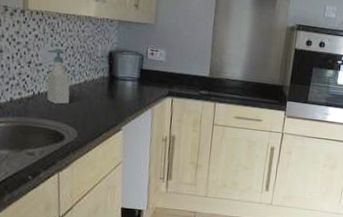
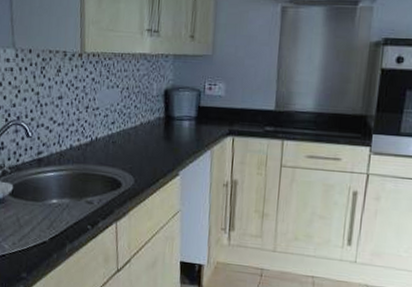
soap bottle: present [46,48,70,105] -> none [103,90,126,150]

